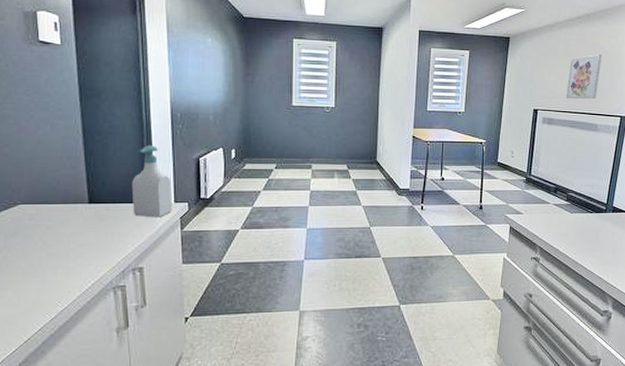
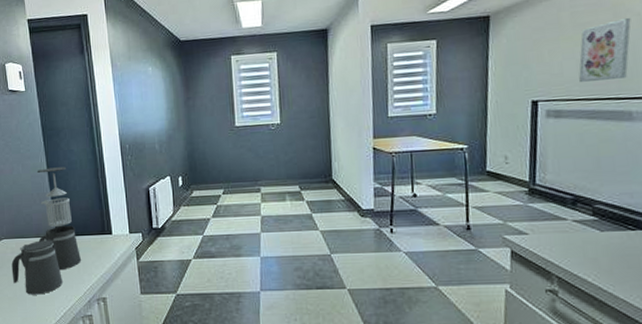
coffee maker: none [28,130,116,266] -> present [11,167,81,295]
soap bottle: present [131,145,173,218] -> none [91,178,128,249]

